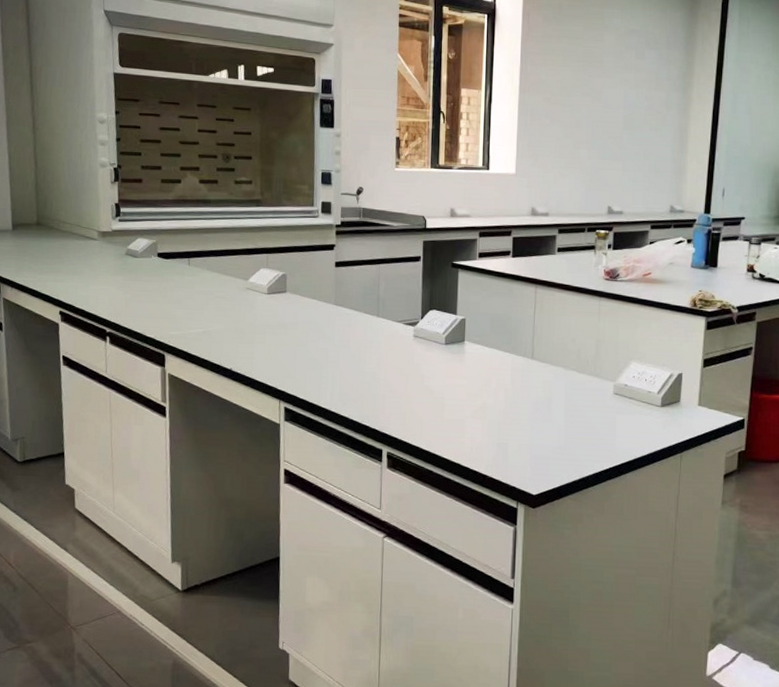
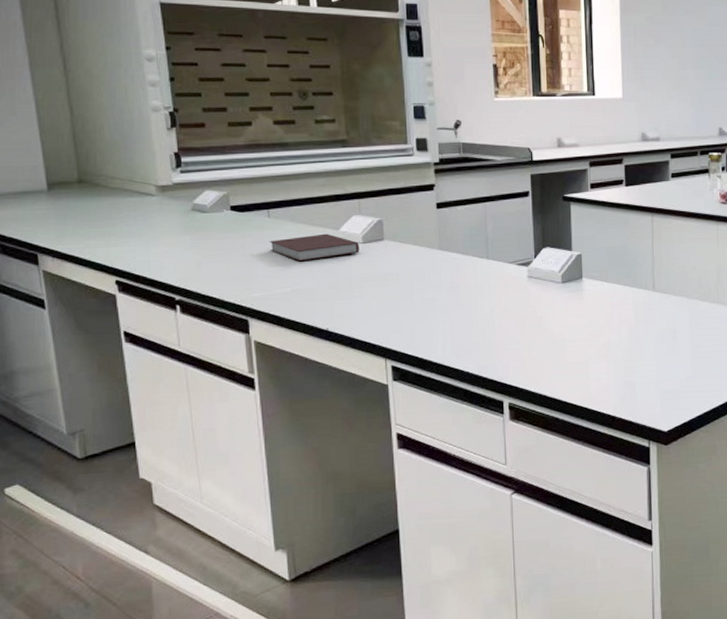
notebook: none [187,283,265,307] -> present [269,233,359,262]

